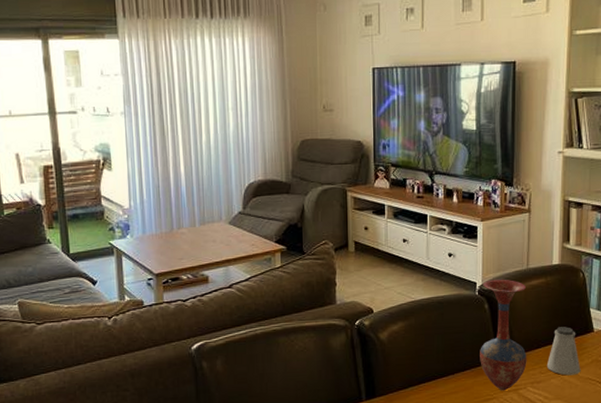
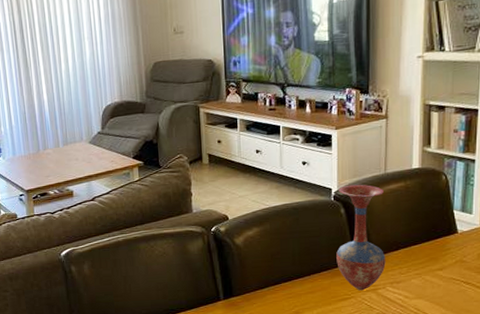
saltshaker: present [546,327,581,376] -> none [406,228,444,276]

